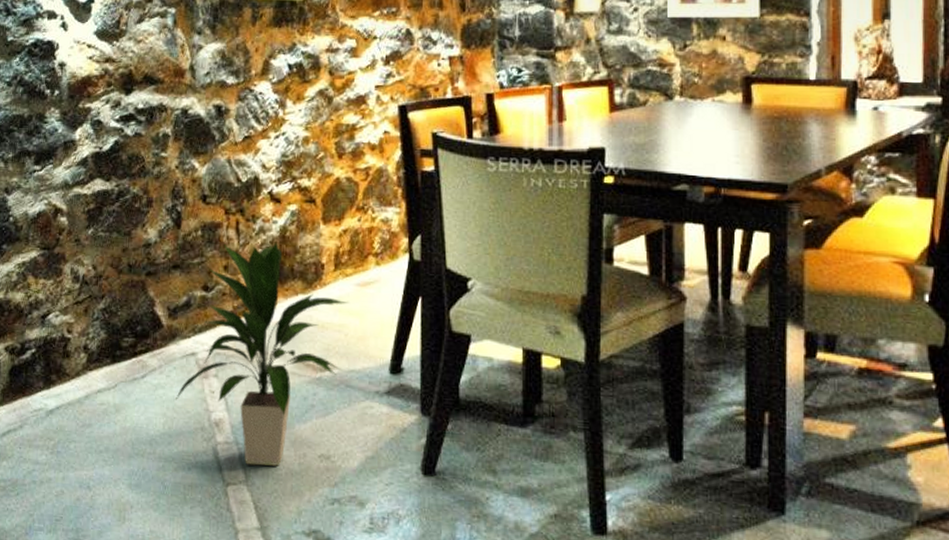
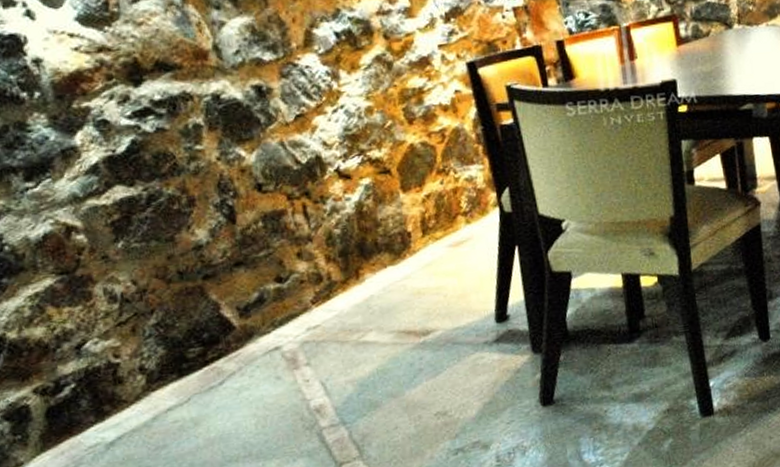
indoor plant: present [174,240,349,466] -> none [264,218,444,441]

